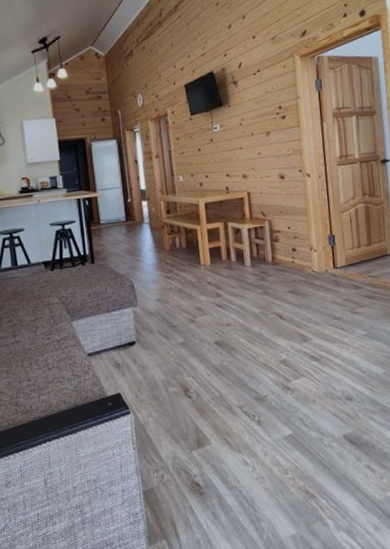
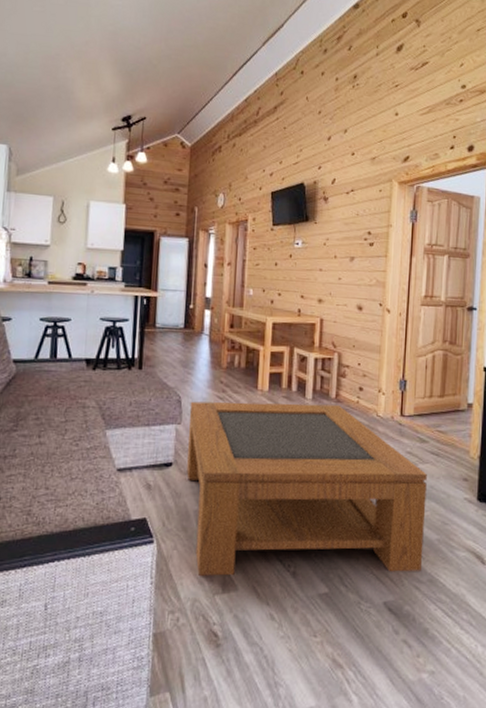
coffee table: none [142,267,373,436] -> present [187,401,427,576]

